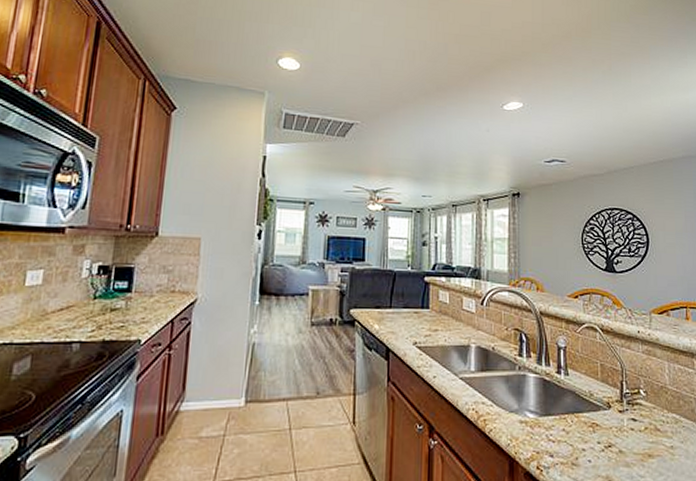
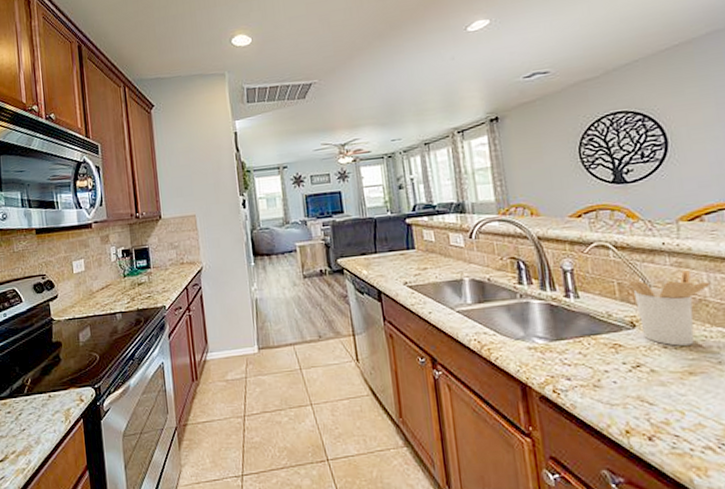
utensil holder: none [609,357,670,429] -> present [628,269,711,346]

